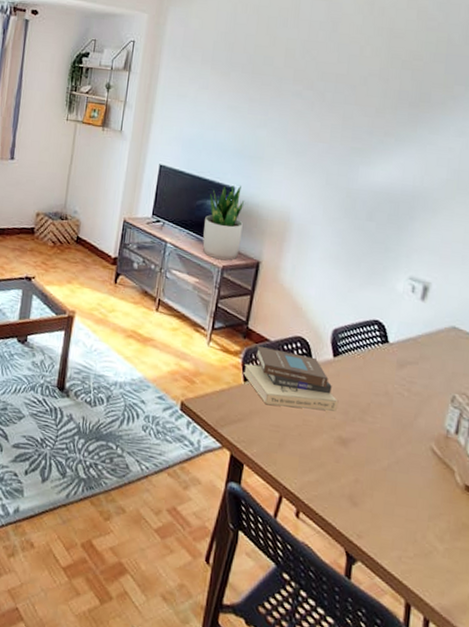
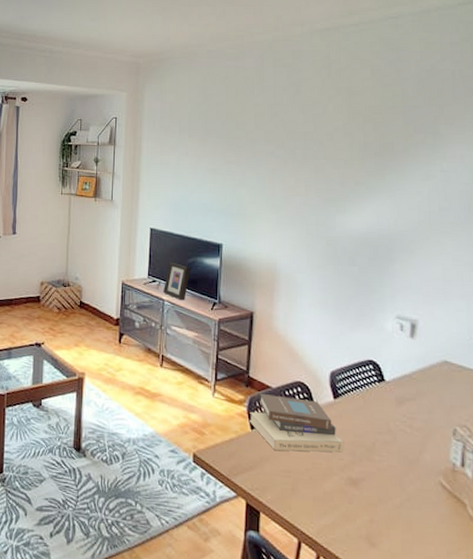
picture frame: none [167,202,199,244] -> present [164,261,192,301]
planter: present [202,185,245,261] -> none [198,241,233,314]

